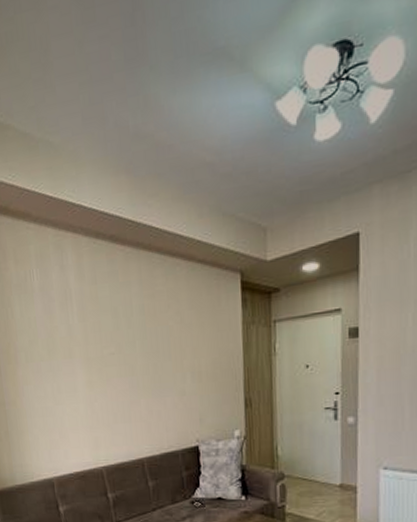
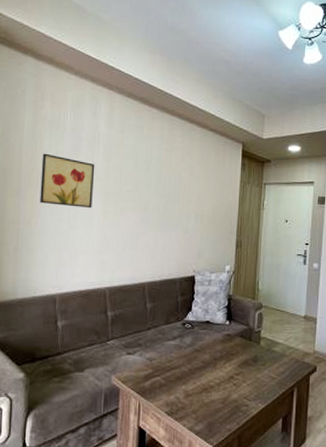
wall art: none [15,322,75,381] -> present [40,153,95,208]

